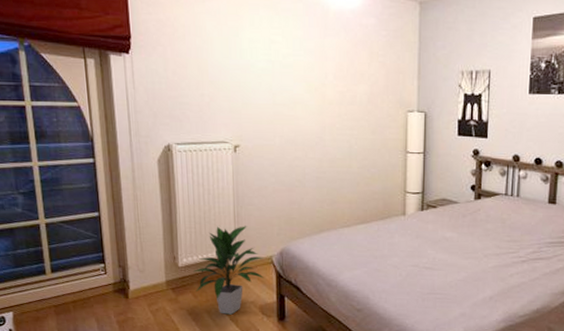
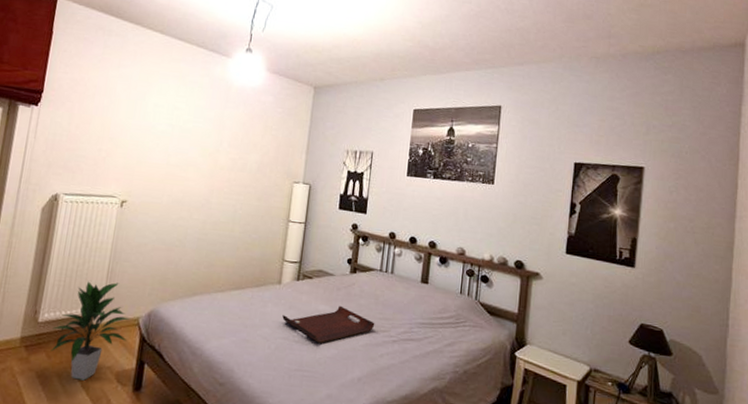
serving tray: none [410,231,503,268] -> present [282,305,375,343]

